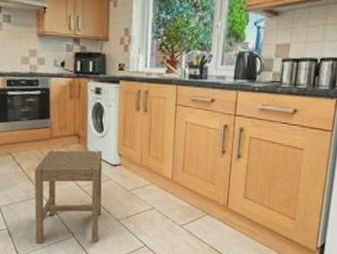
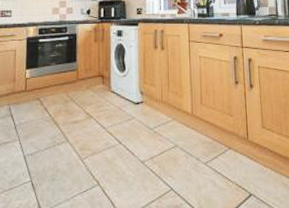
stool: present [34,150,103,244] -> none [59,90,126,196]

